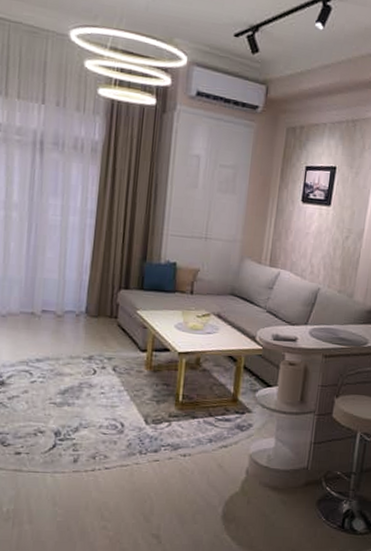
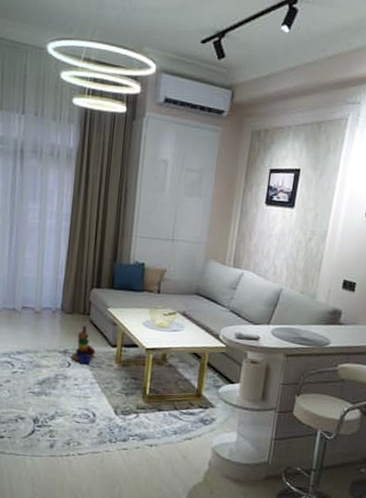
stacking toy: none [96,329,124,372] -> present [70,325,96,365]

